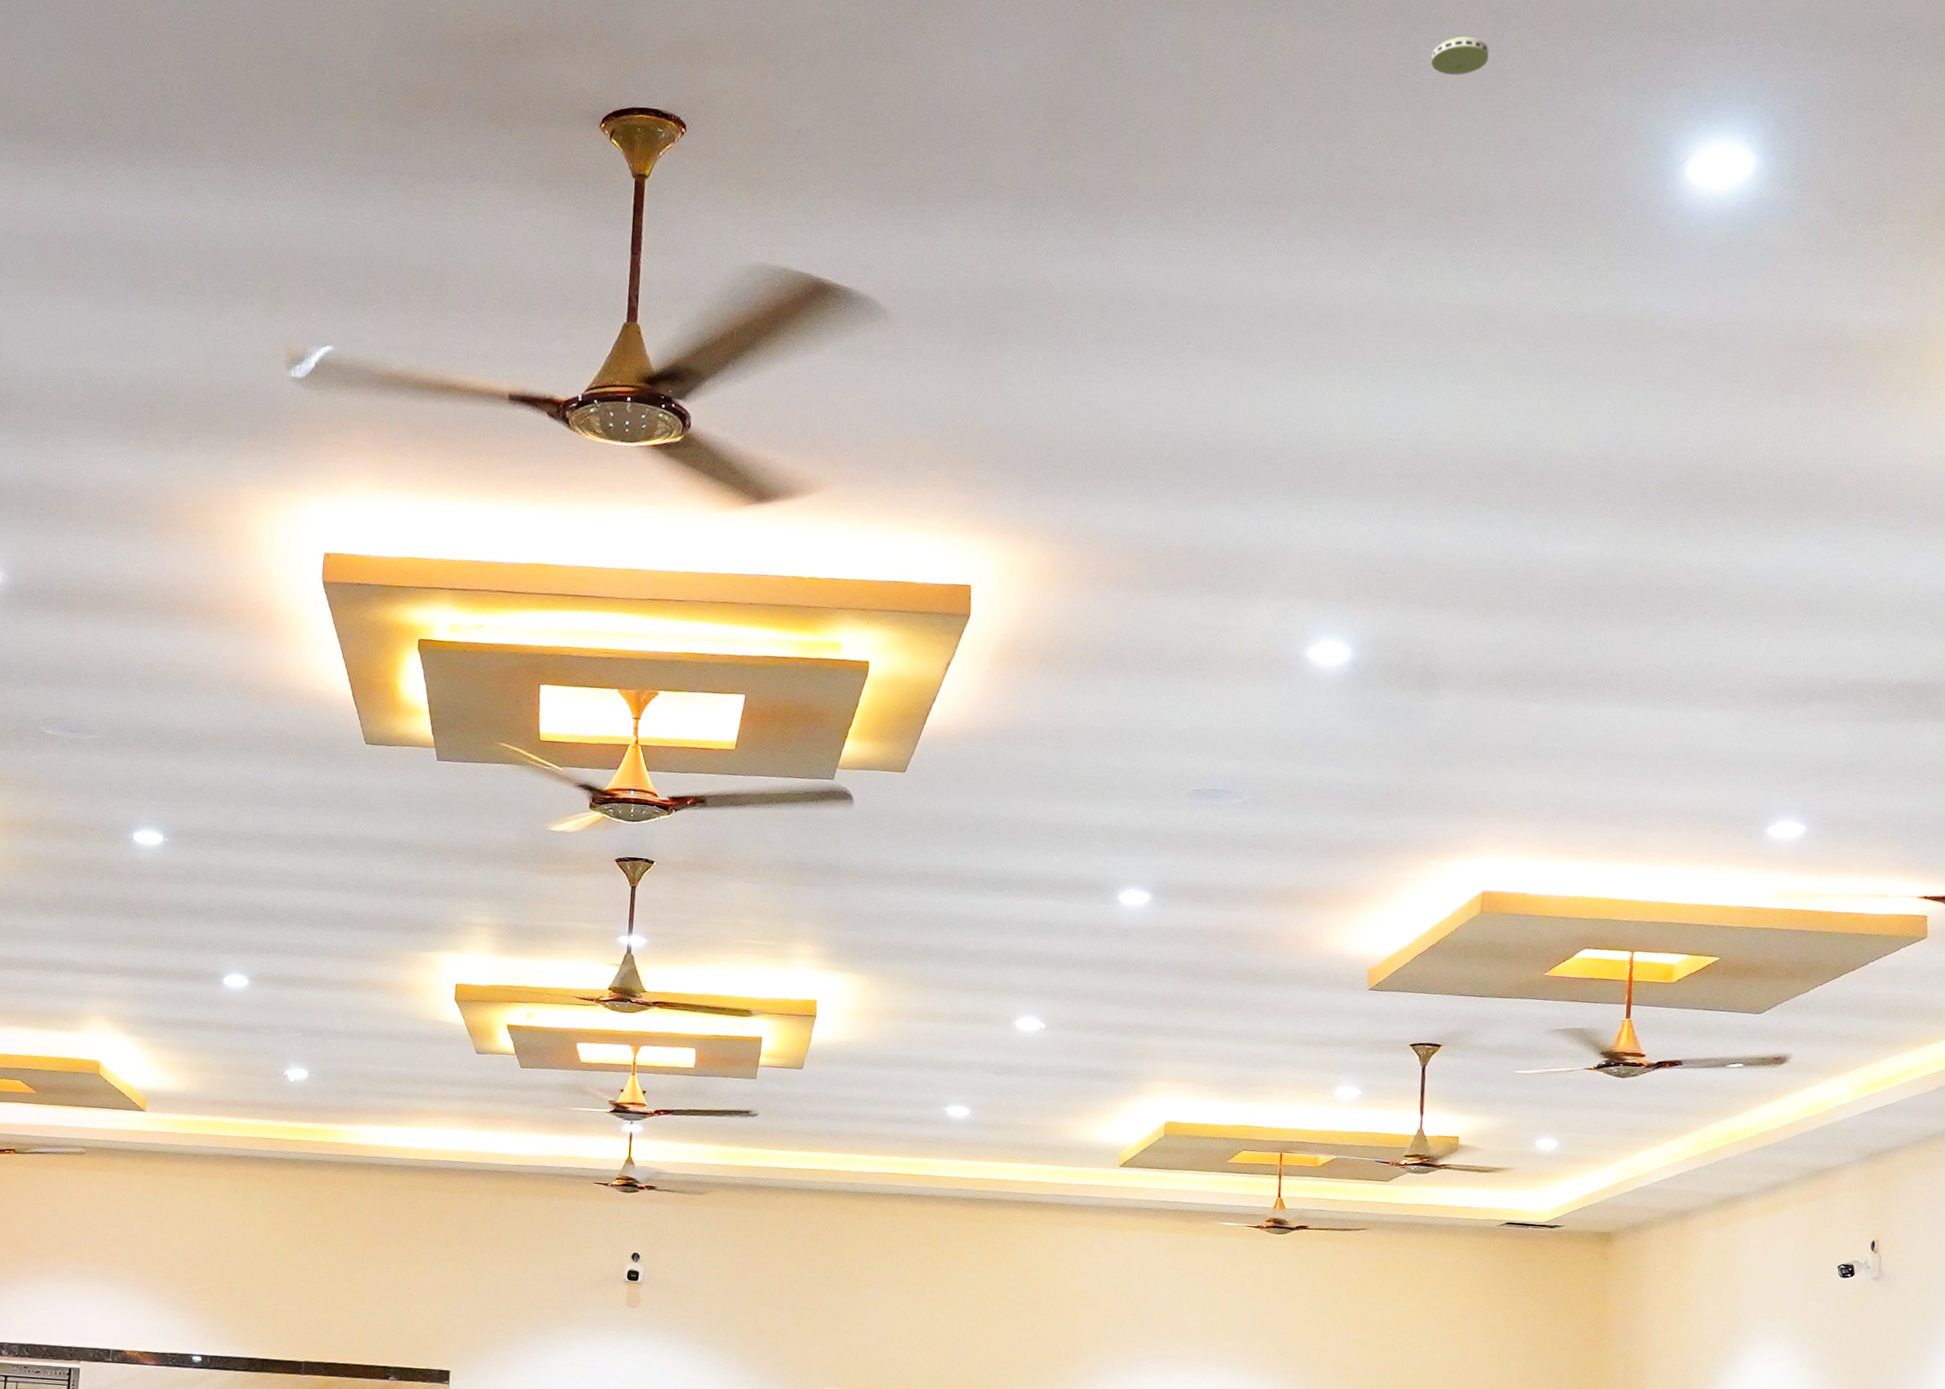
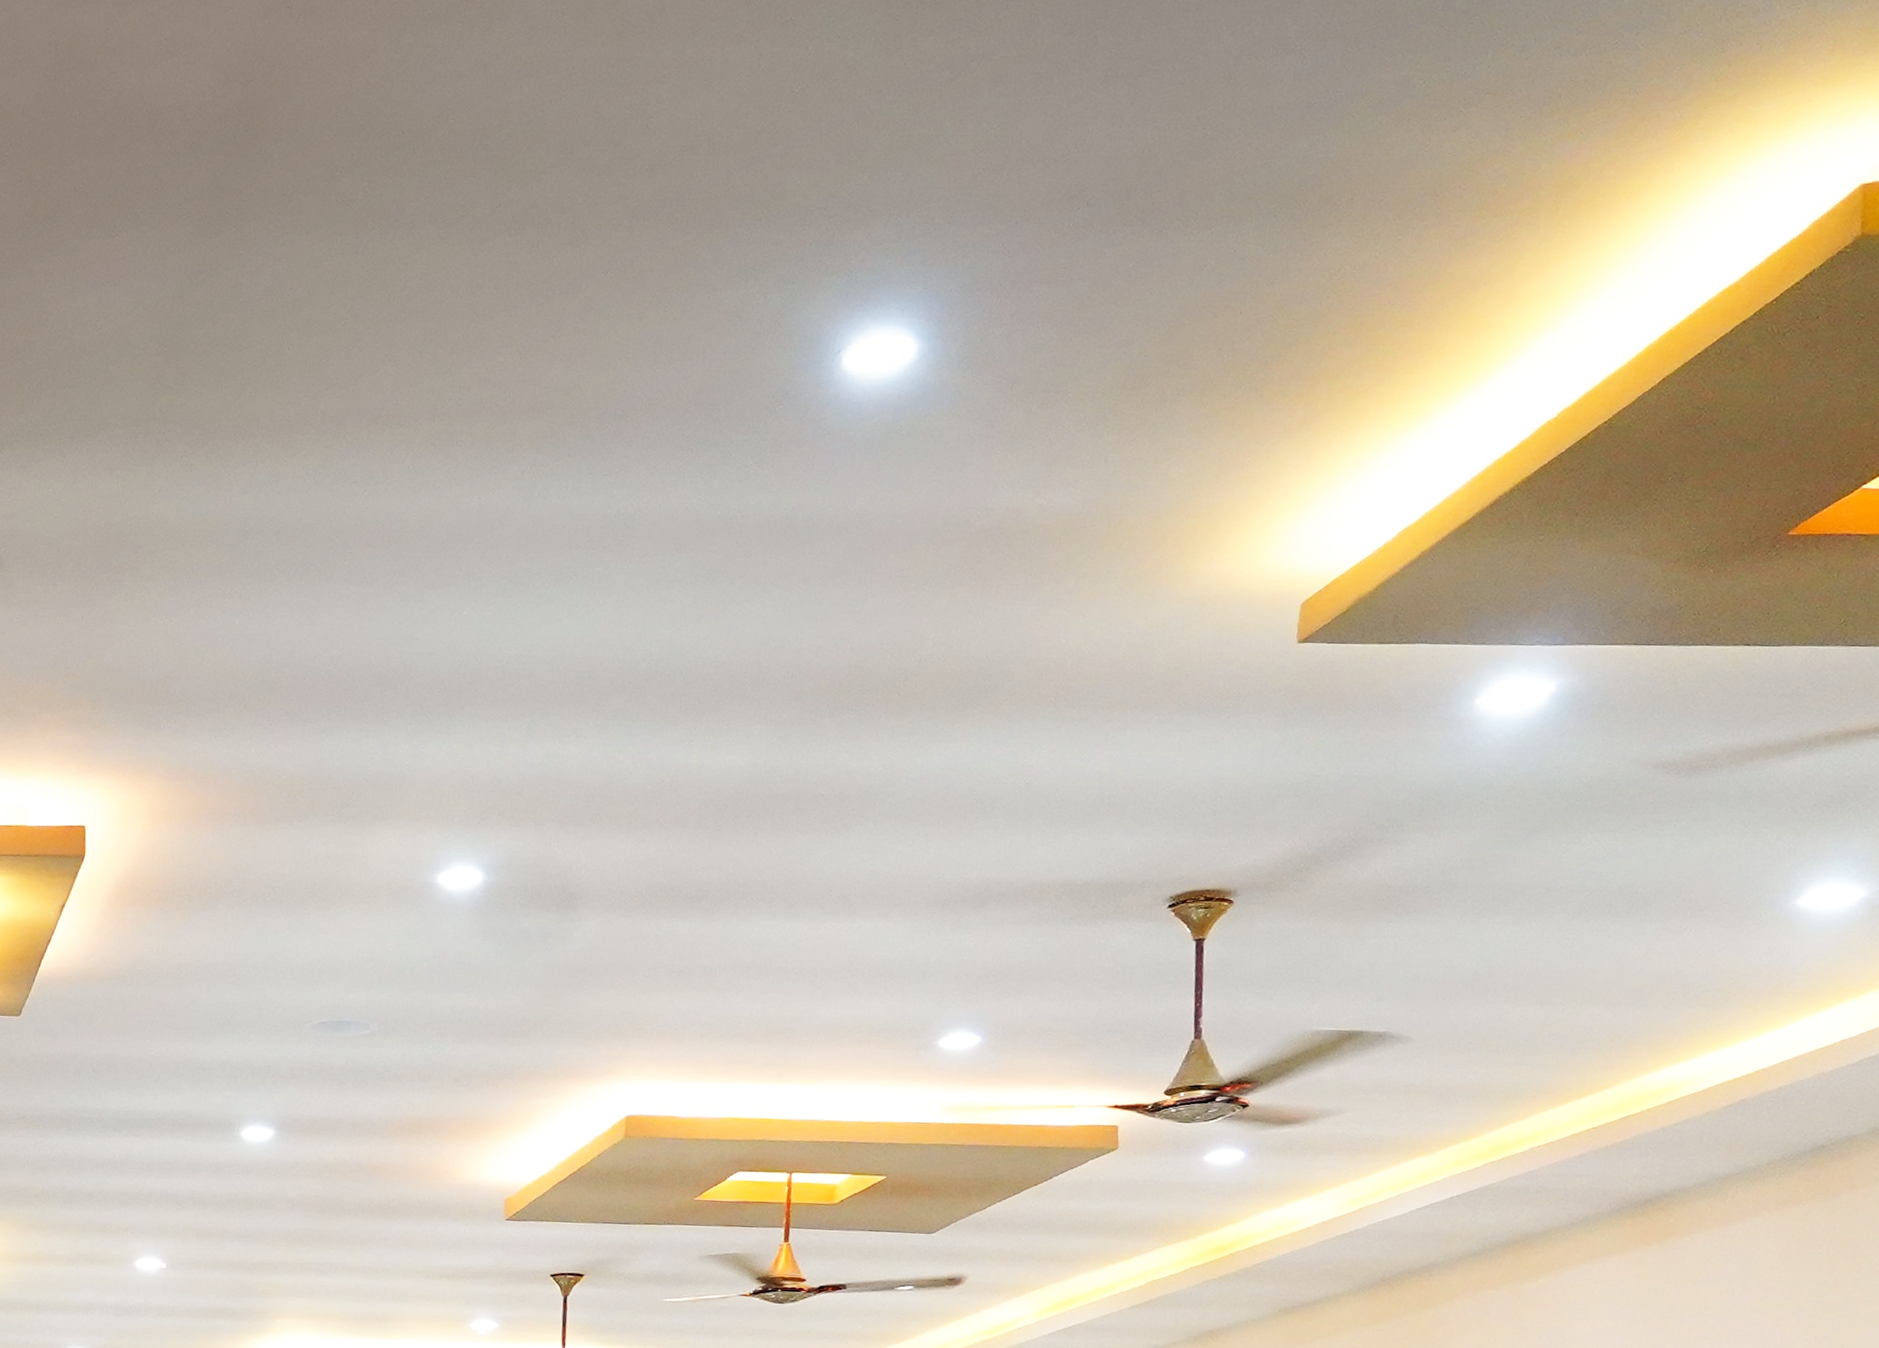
smoke detector: present [1431,36,1489,76] -> none [563,239,626,280]

